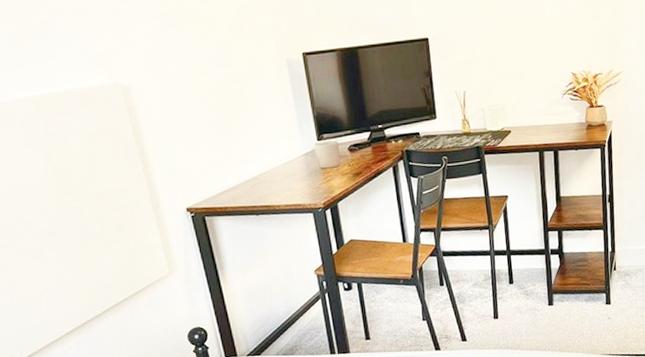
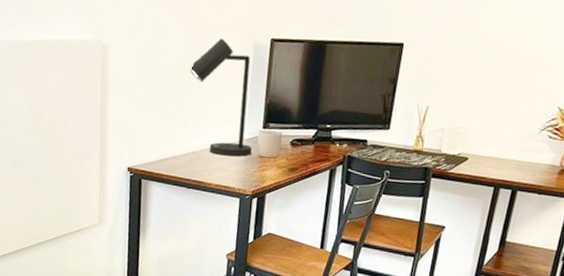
desk lamp: none [226,60,313,176] -> present [189,38,252,157]

